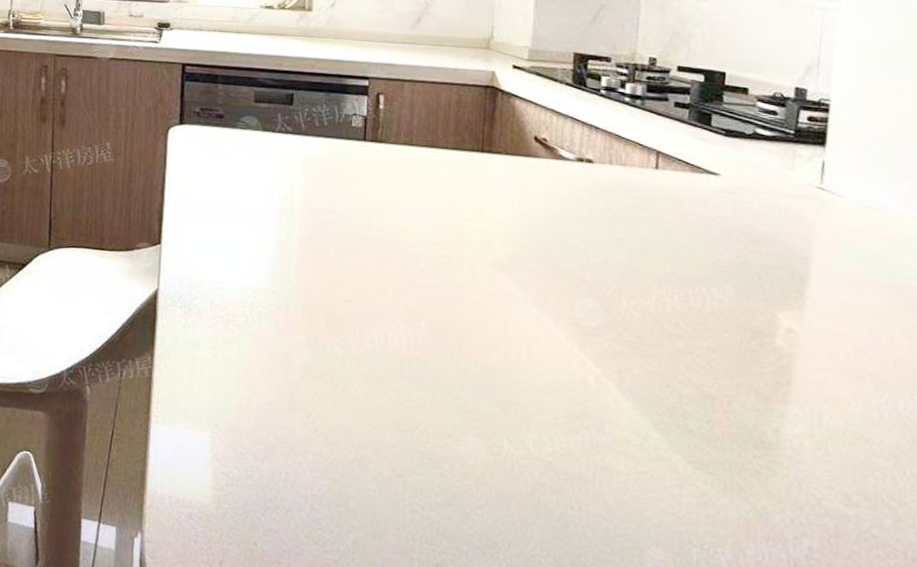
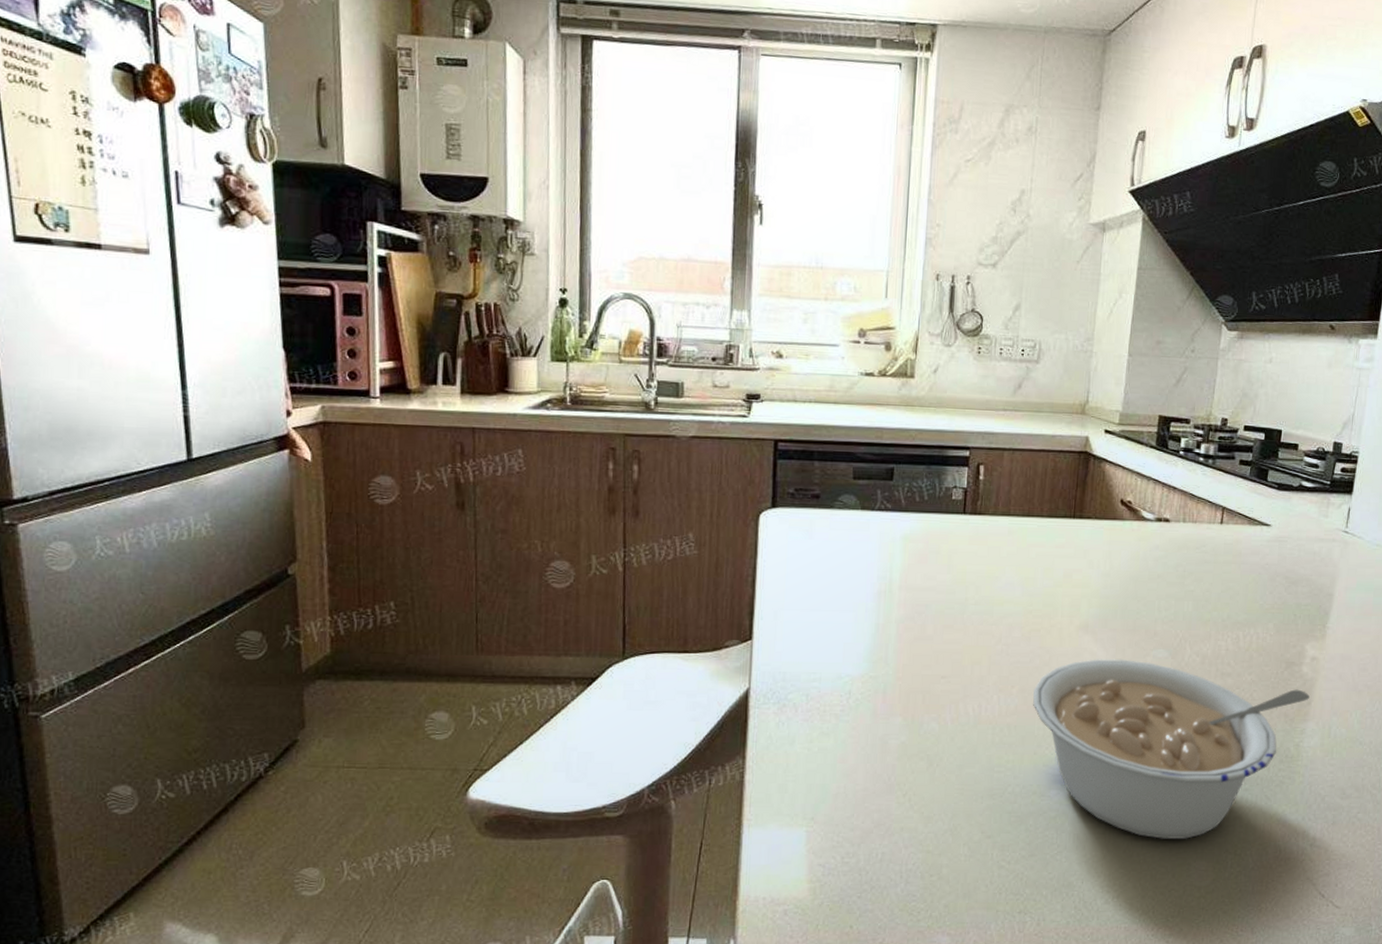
legume: none [444,300,788,520] -> present [1033,658,1310,839]

